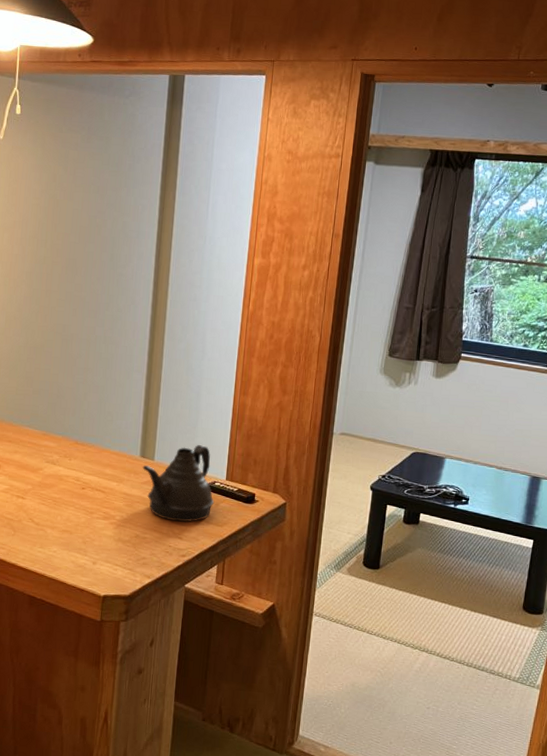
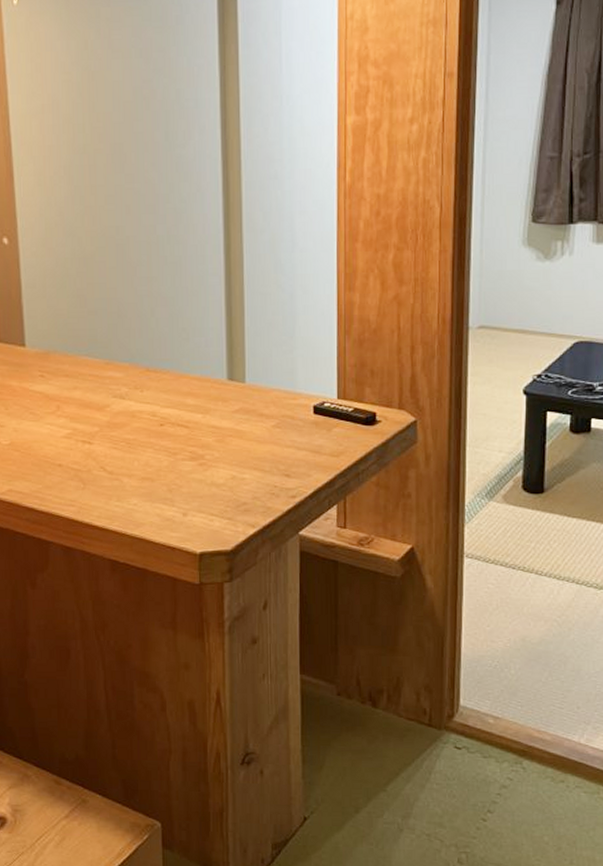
teapot: present [142,445,215,522] -> none [231,358,326,455]

